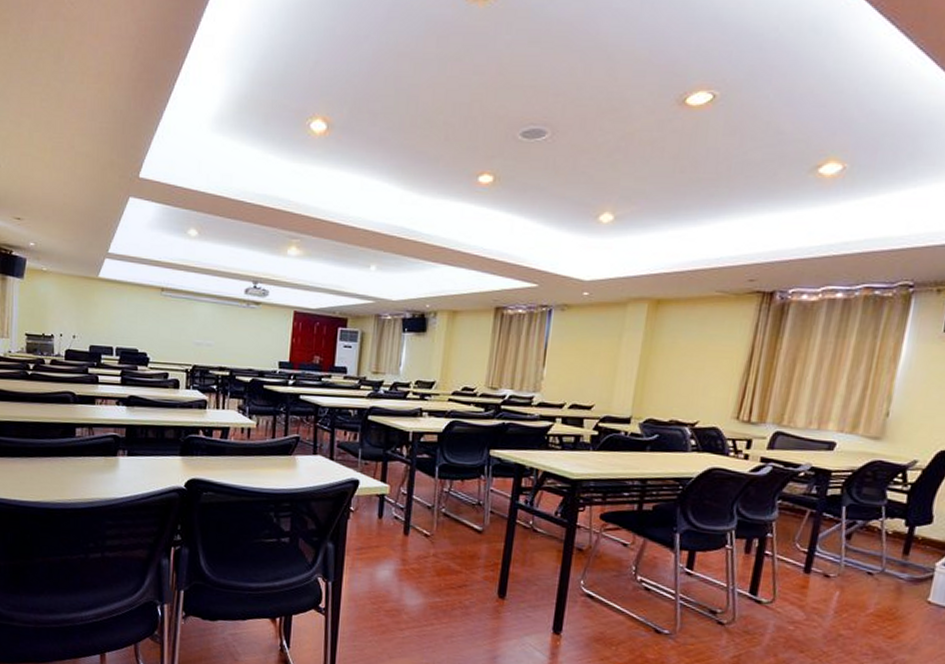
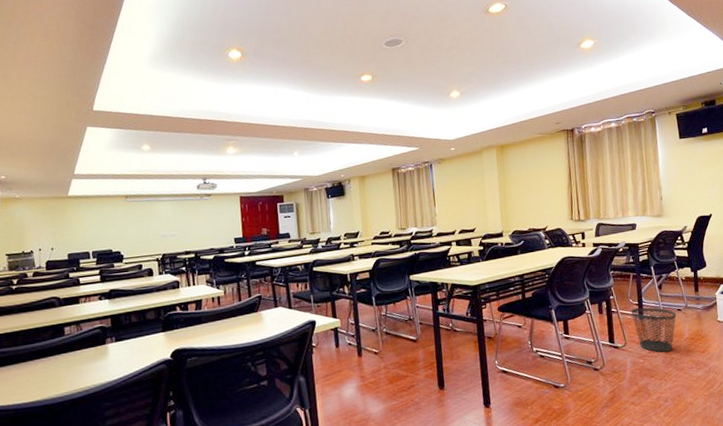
wastebasket: none [793,556,863,625] -> present [631,307,676,353]

